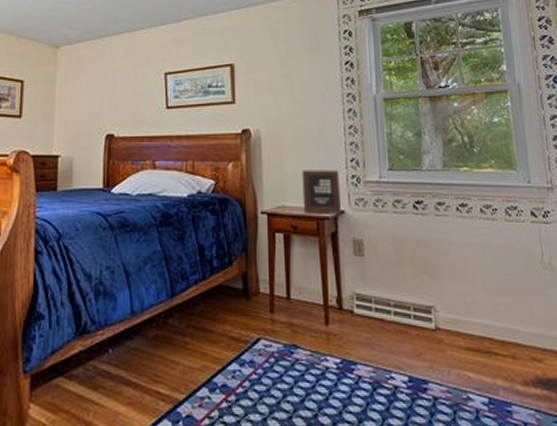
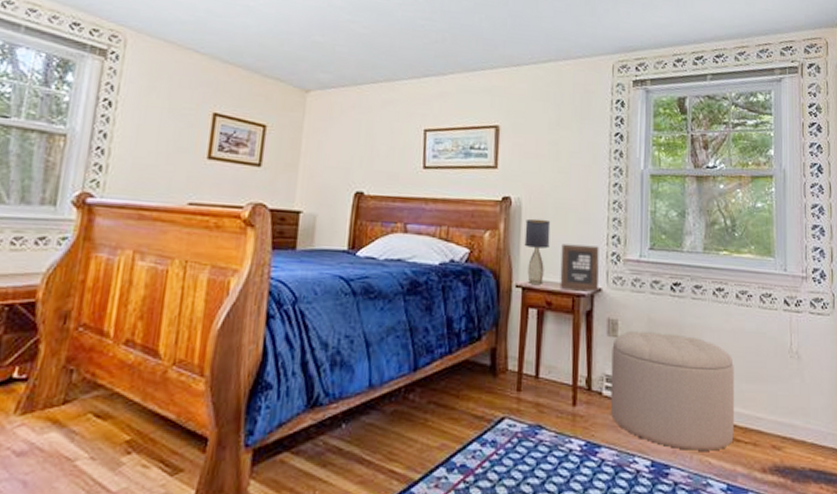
table lamp: none [266,148,291,209] -> present [524,218,551,284]
ottoman: none [359,250,491,365] -> present [610,331,734,451]

